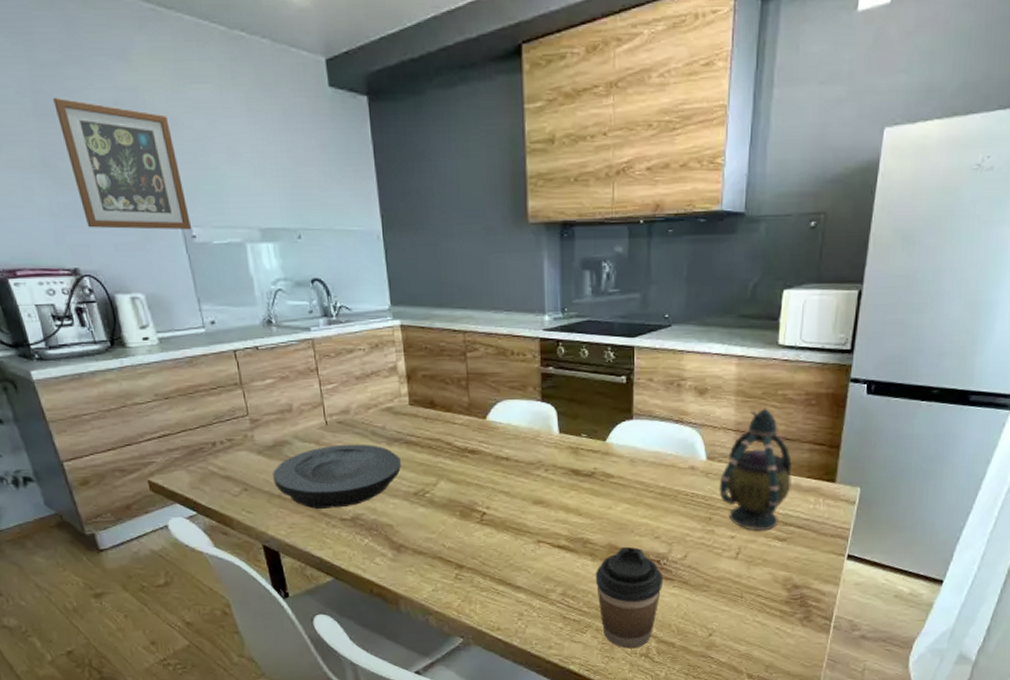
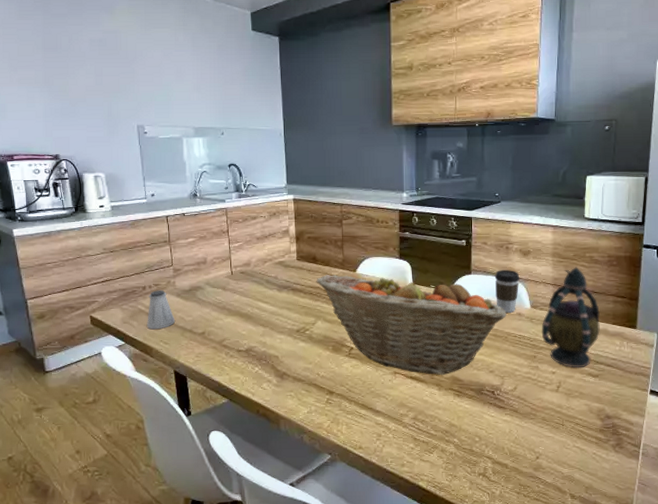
wall art: present [53,97,191,230] -> none [57,37,144,128]
saltshaker: none [221,446,259,496] -> present [147,290,176,330]
plate: present [273,444,401,510] -> none [187,290,288,343]
fruit basket: none [435,418,677,543] -> present [316,272,507,375]
coffee cup: present [595,547,664,649] -> none [441,379,497,468]
coffee cup: none [662,413,694,466] -> present [494,270,520,313]

